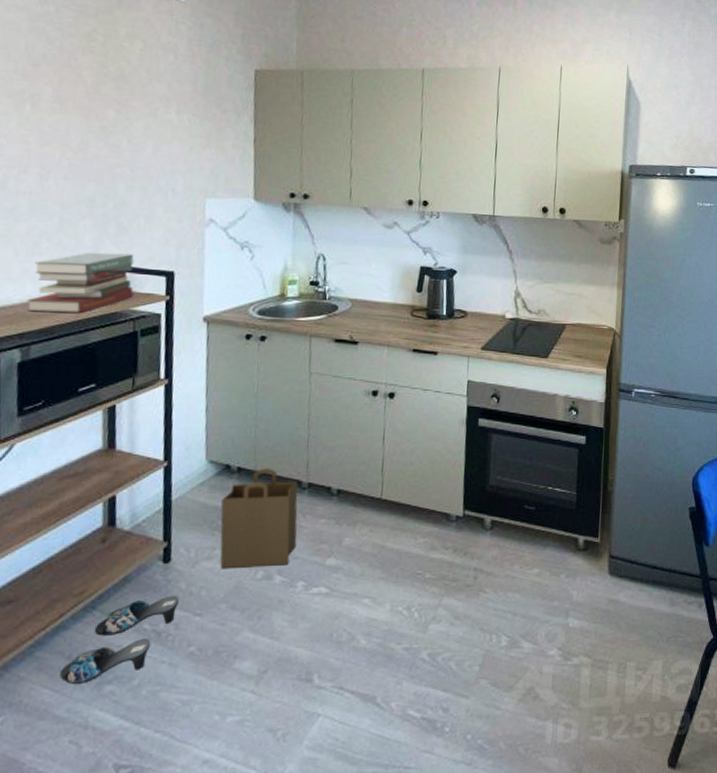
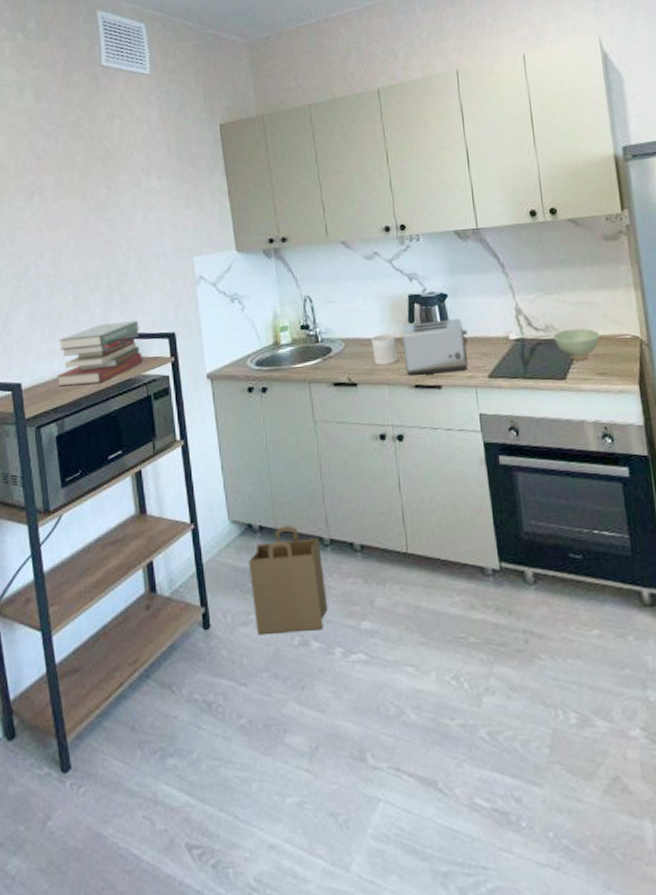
slippers: present [60,595,180,684] -> none [127,663,224,756]
mug: none [377,299,403,328] -> present [371,333,399,366]
toaster: none [407,292,470,341] -> present [401,318,468,377]
bowl: none [543,315,582,343] -> present [553,328,600,360]

